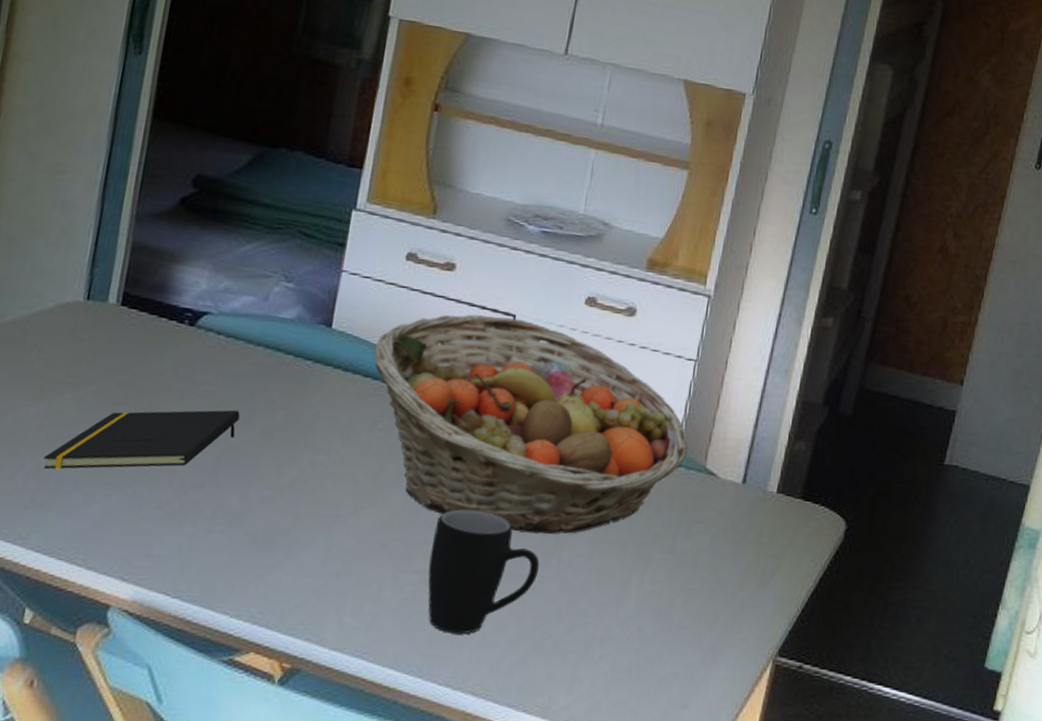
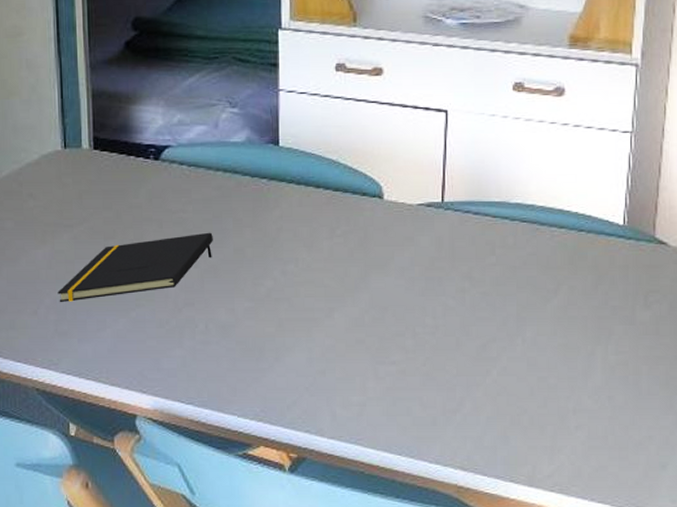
fruit basket: present [373,314,688,534] -> none [321,113,634,318]
mug: present [428,509,539,634] -> none [403,302,505,416]

